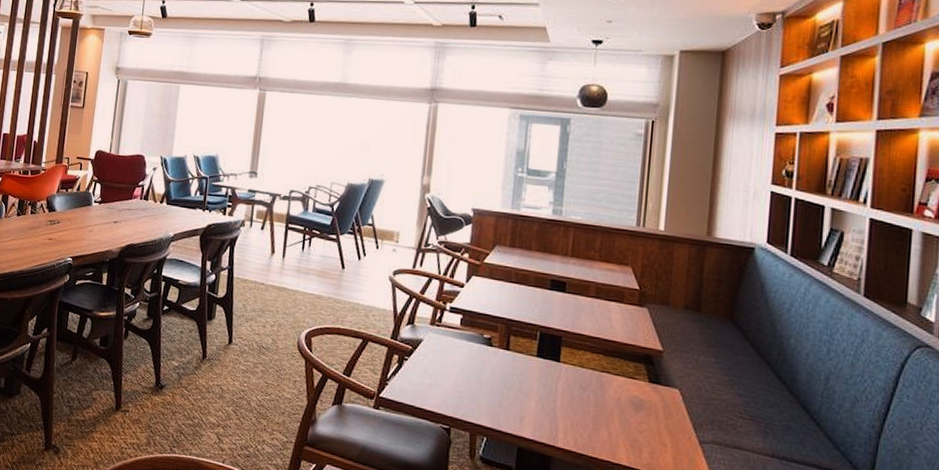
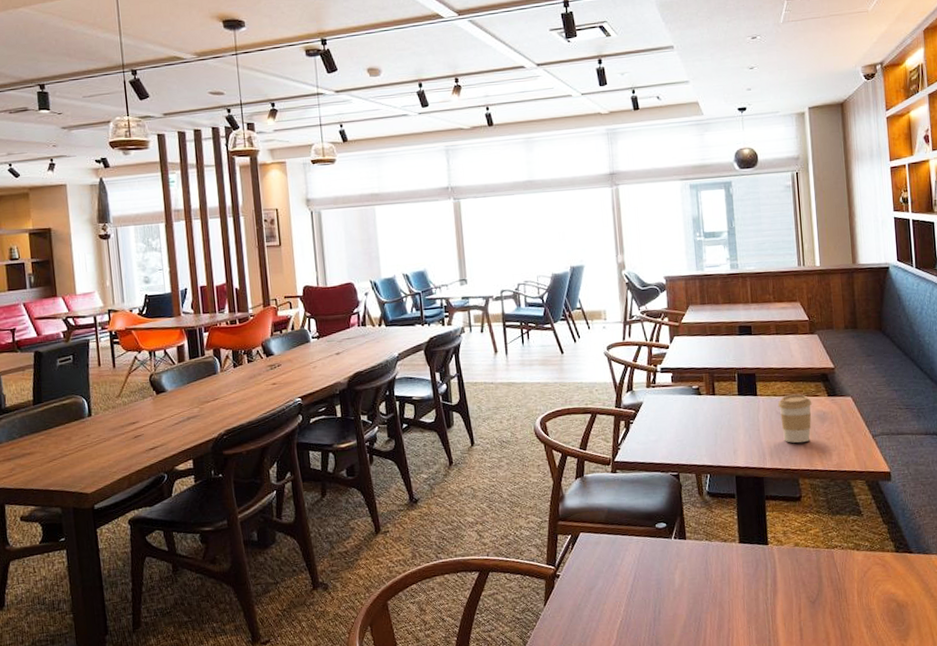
coffee cup: none [583,369,627,429] -> present [777,394,812,443]

